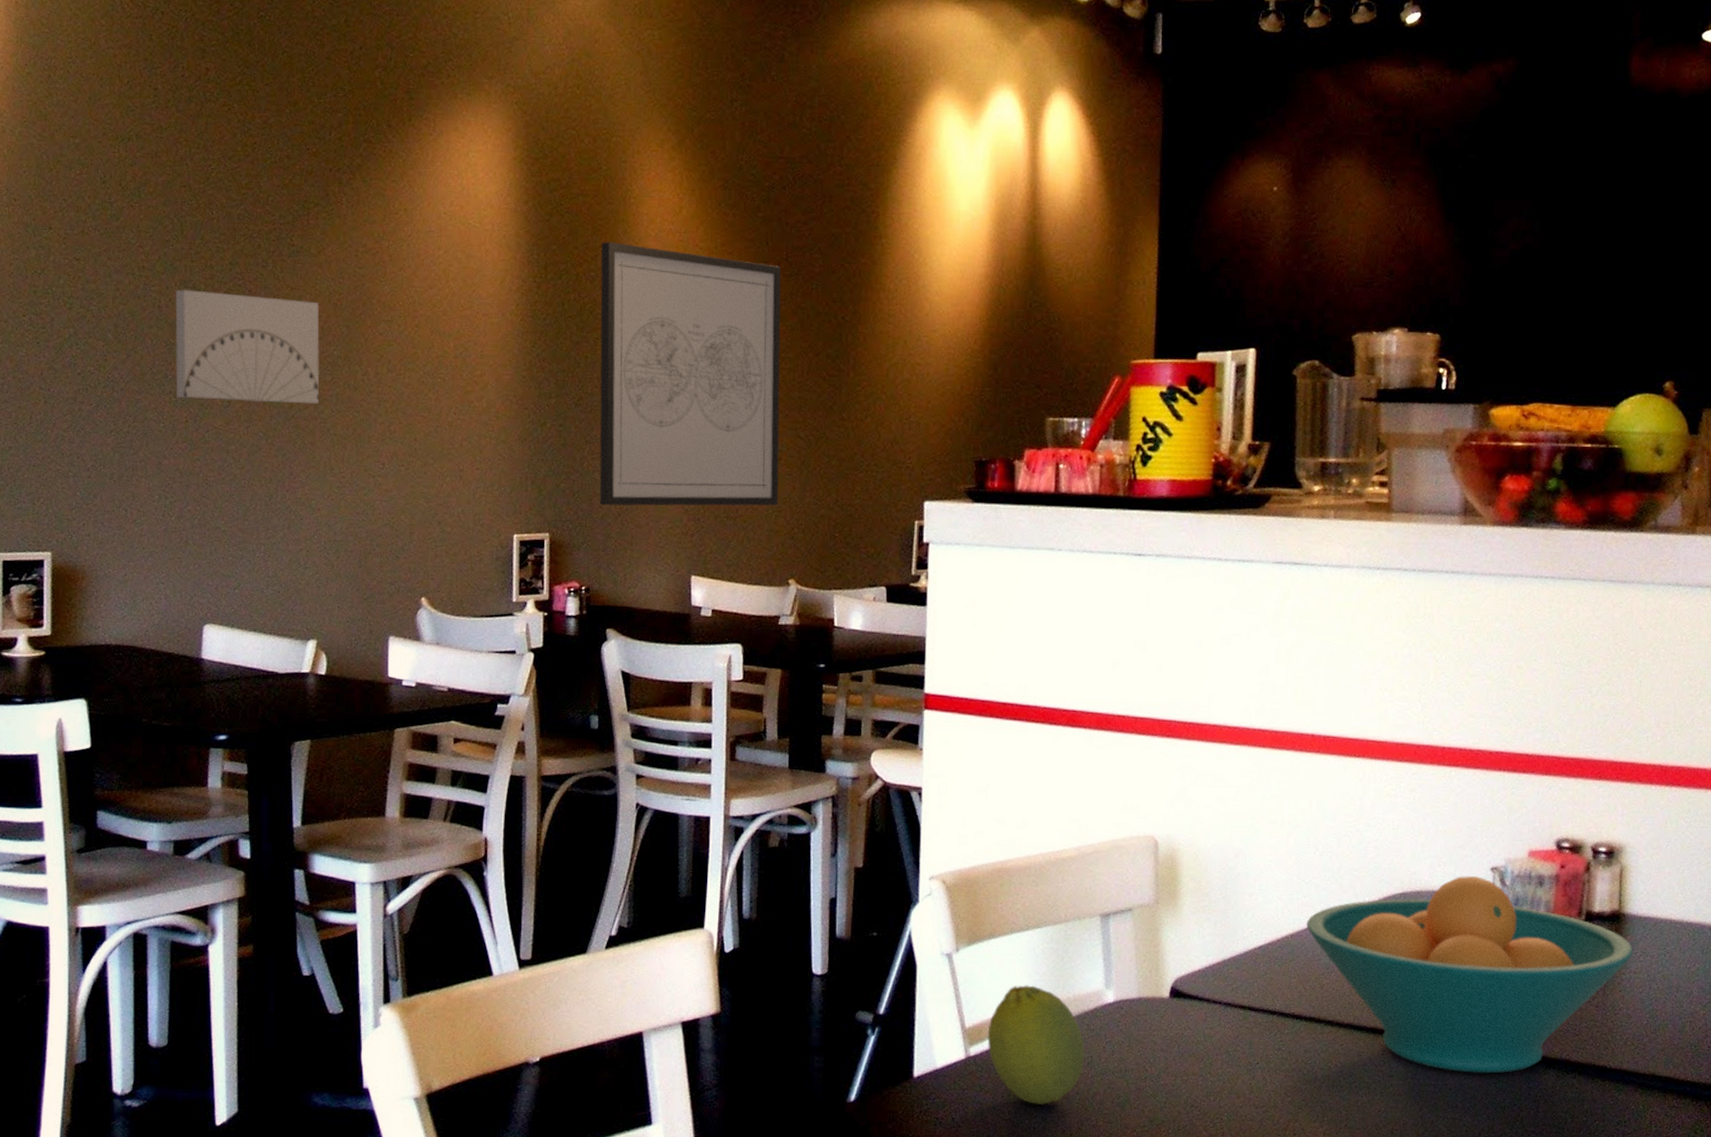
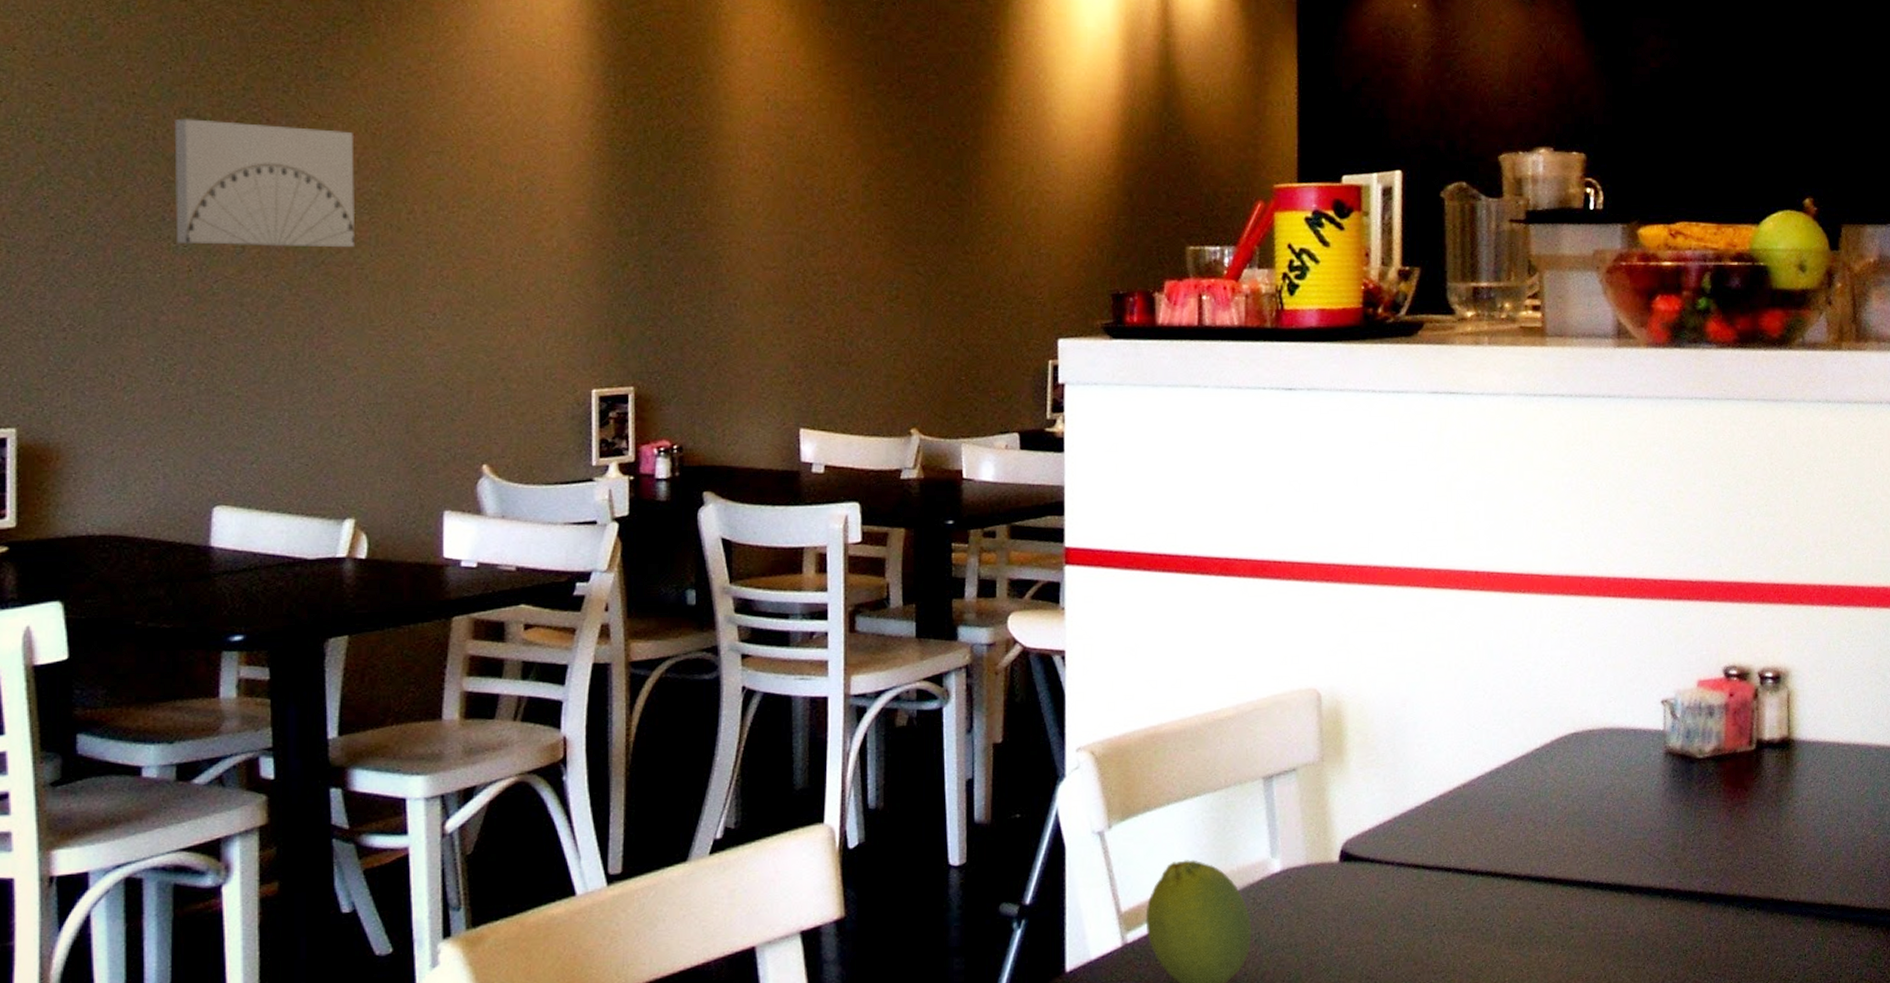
wall art: present [599,242,782,506] -> none [688,62,897,354]
fruit bowl: present [1306,876,1634,1074] -> none [1478,710,1804,918]

